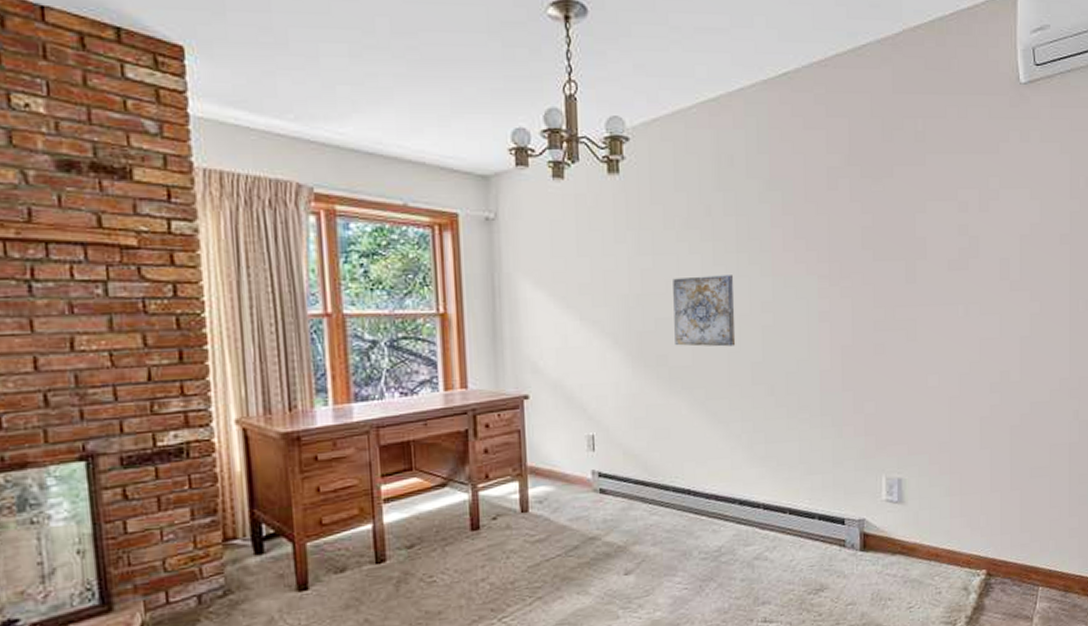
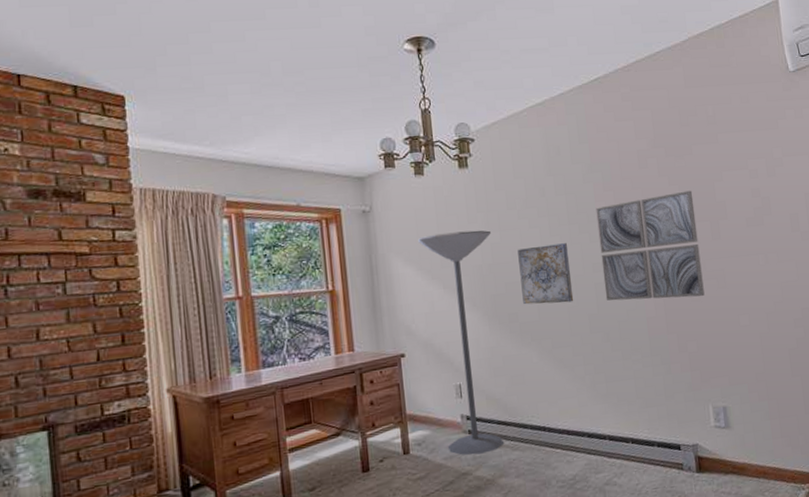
floor lamp: none [553,251,643,518] -> present [418,230,505,456]
wall art: none [771,221,890,350] -> present [595,190,705,301]

